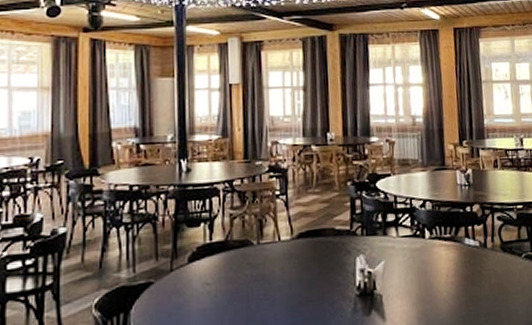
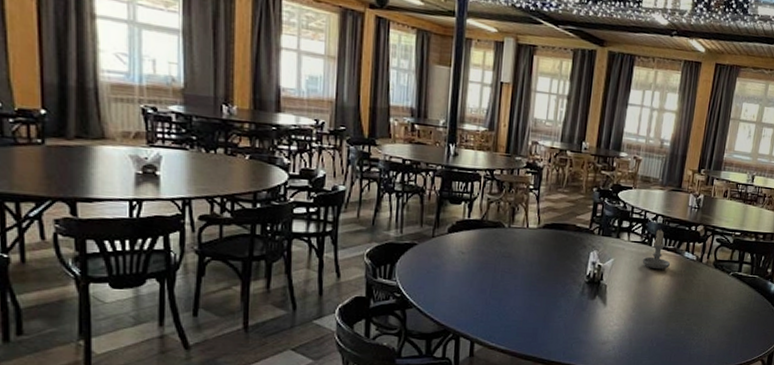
candle: none [417,216,452,266] -> present [642,229,671,270]

